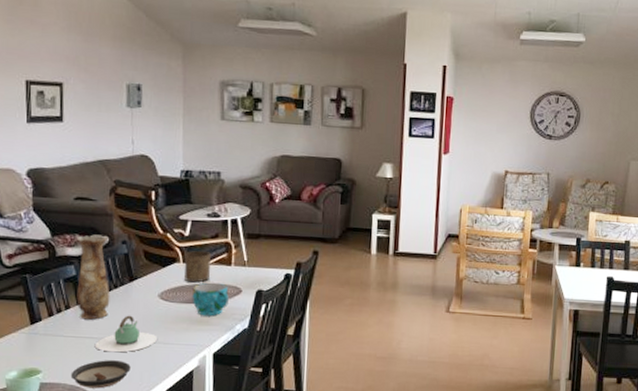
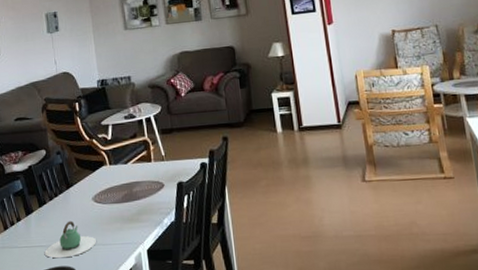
vase: present [76,234,110,320] -> none [20,149,53,229]
cup: present [184,251,211,283] -> none [110,151,134,183]
cup: present [192,282,229,316] -> none [120,179,154,214]

